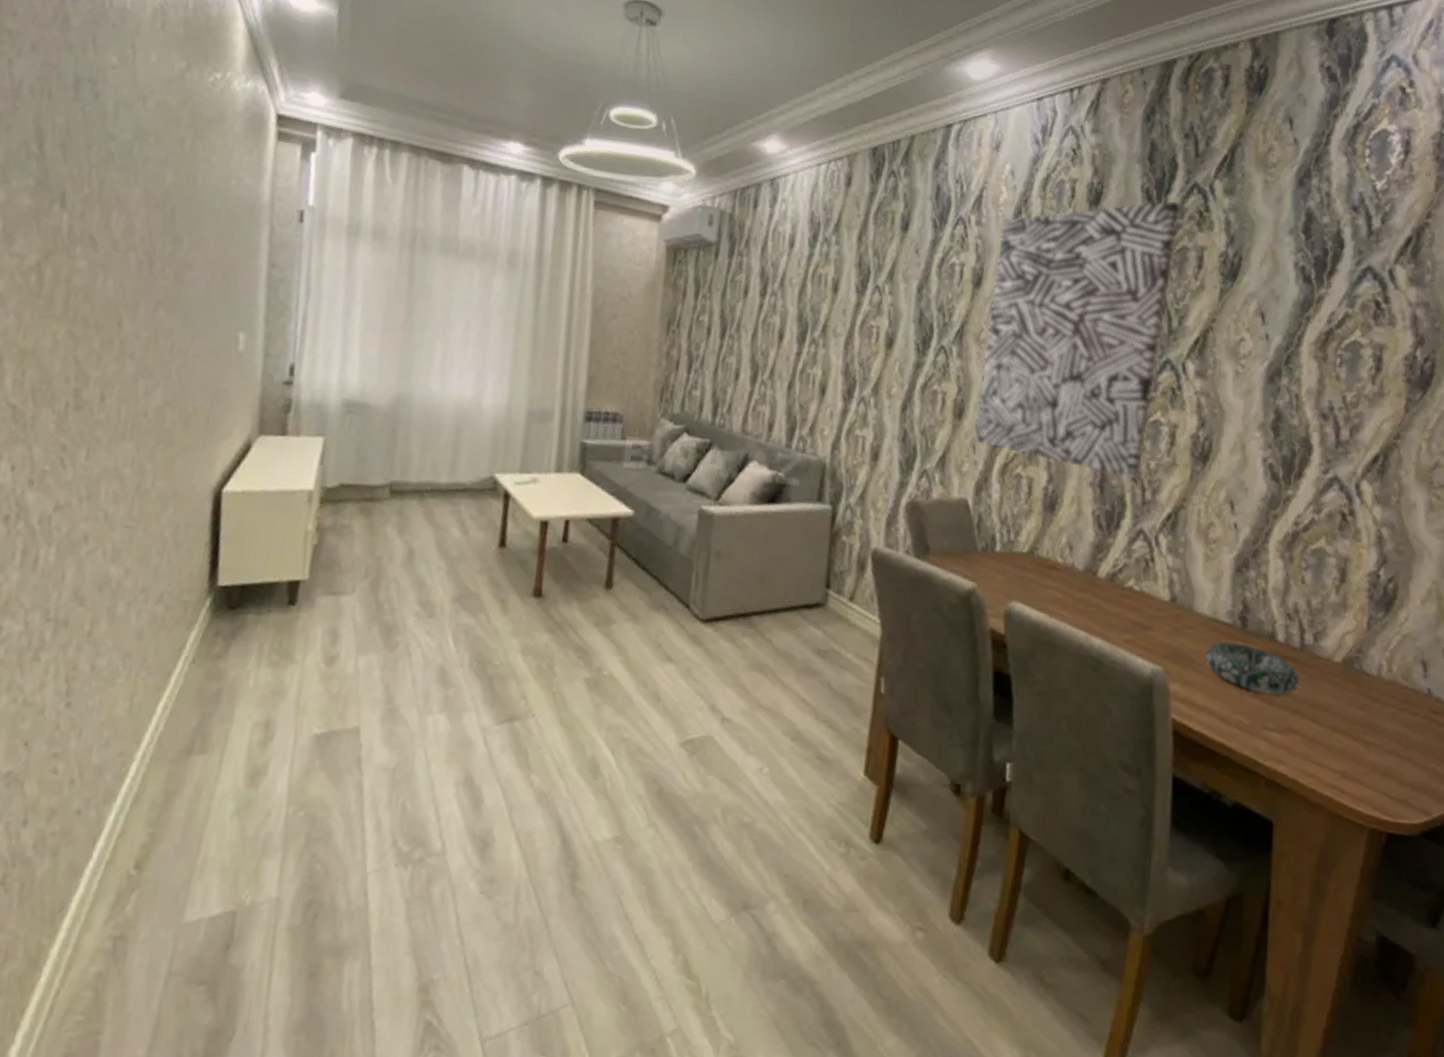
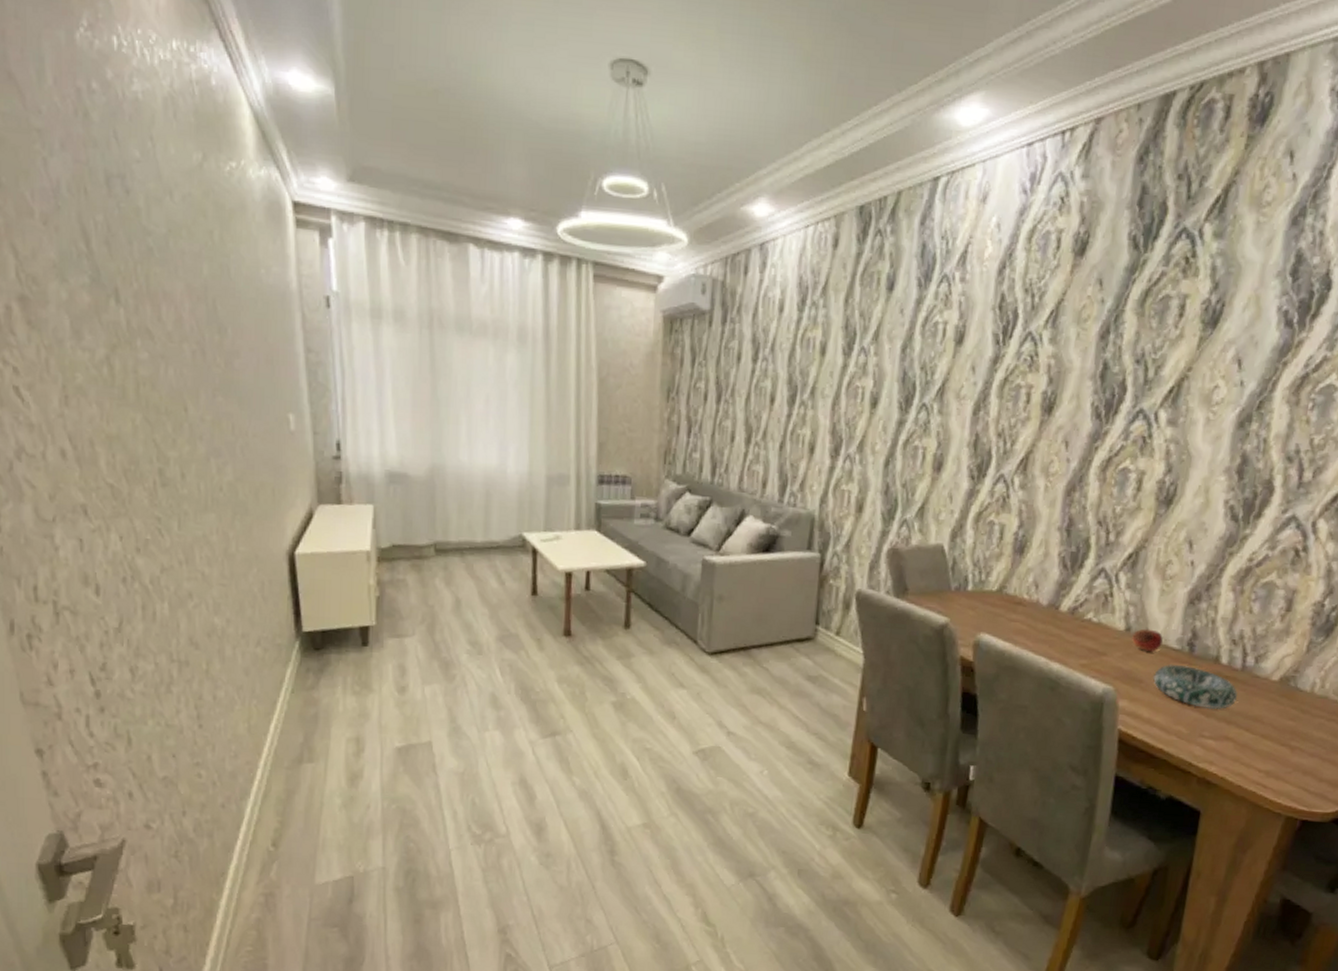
wall art: present [974,200,1181,479] -> none [952,247,1167,523]
fruit: none [1177,597,1212,626] -> present [1131,627,1163,652]

